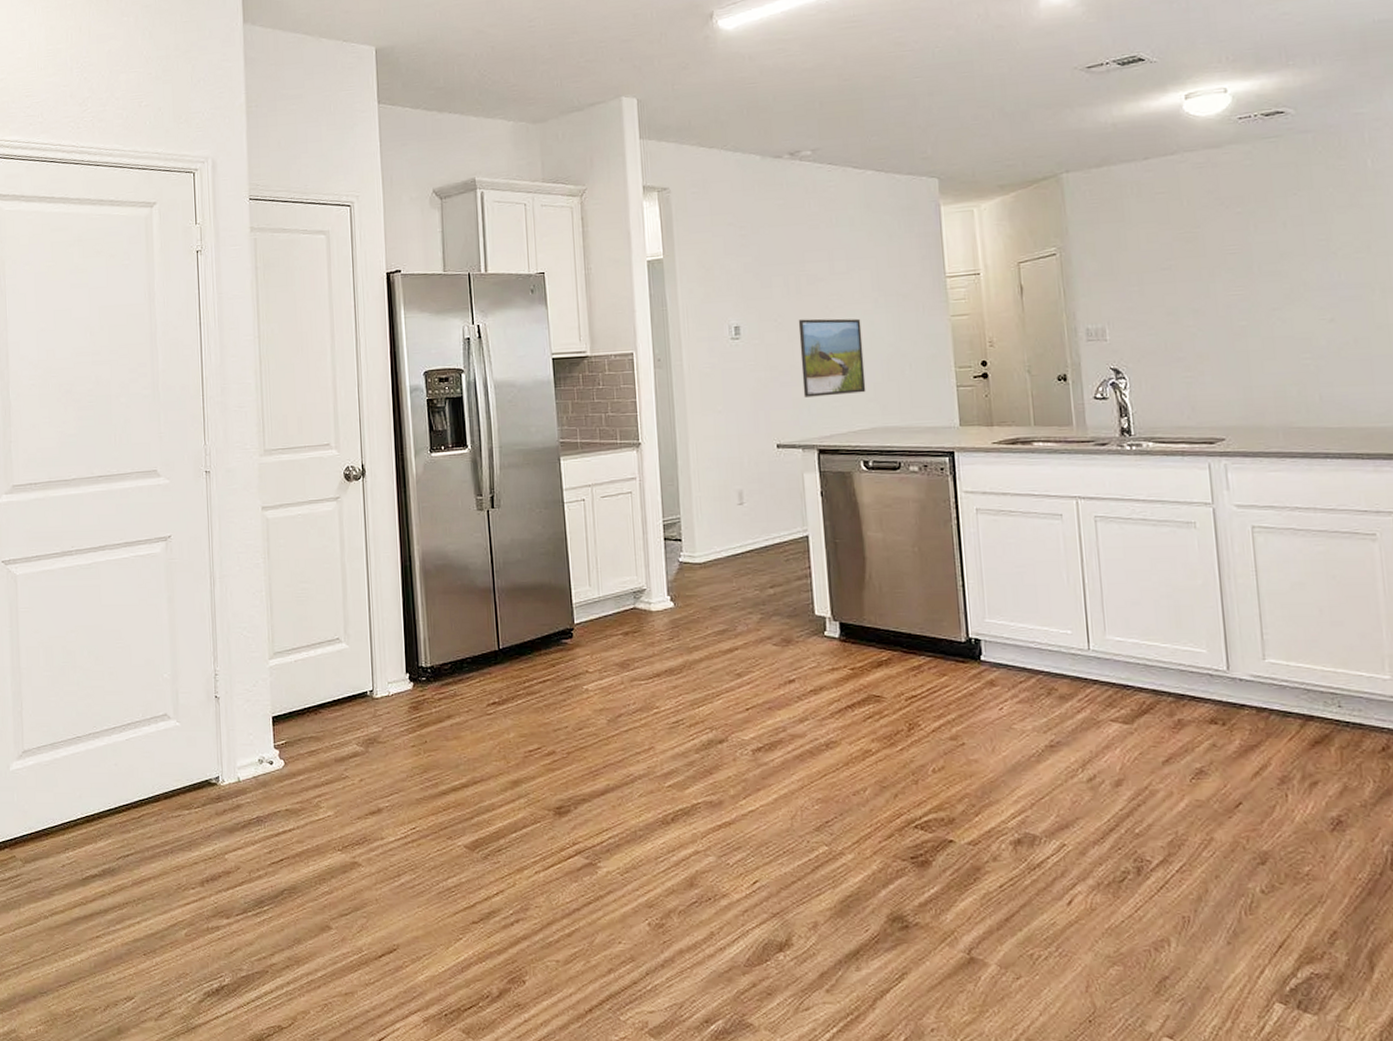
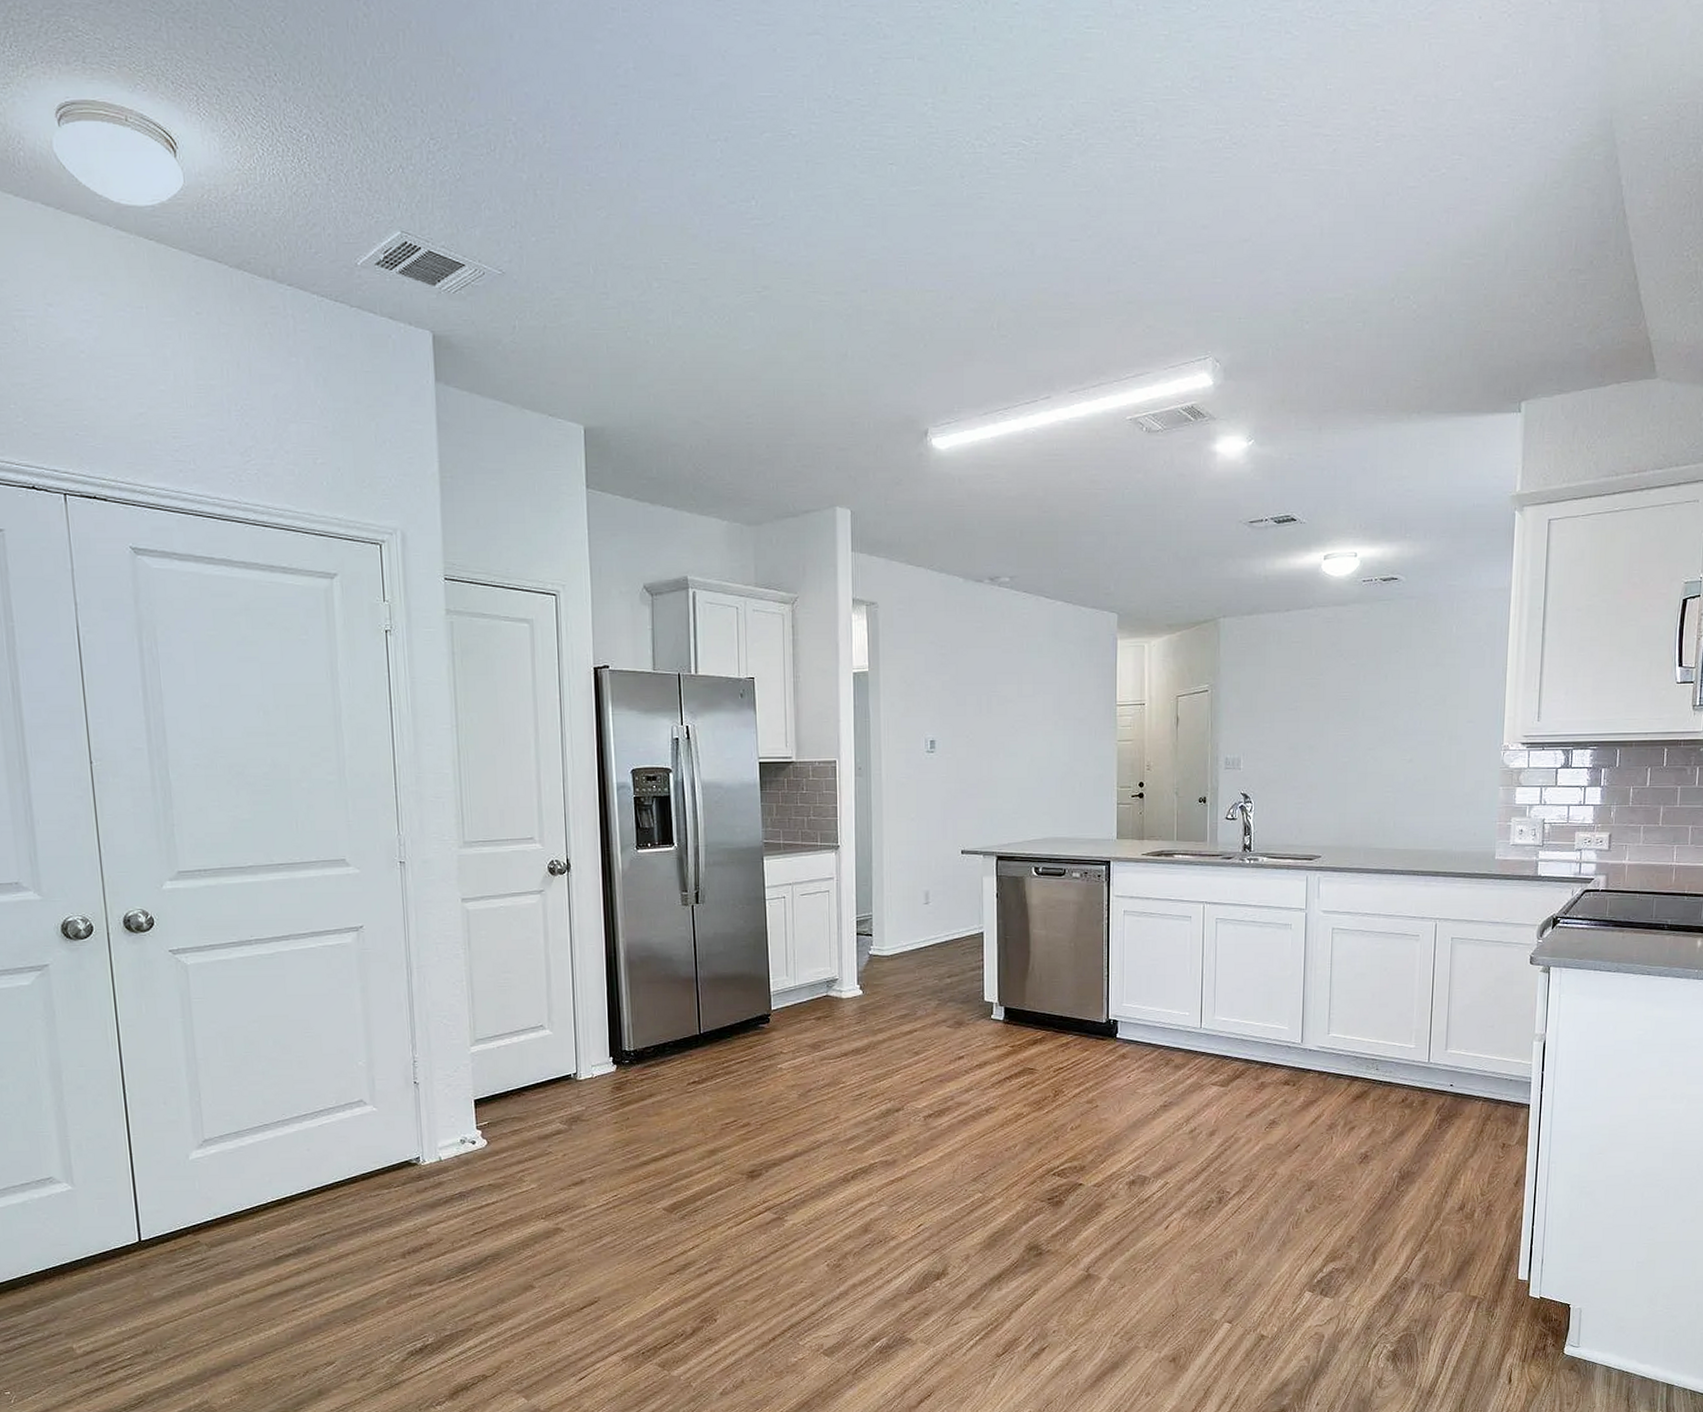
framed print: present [798,318,866,397] -> none [987,737,1042,809]

